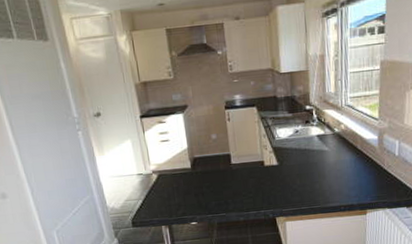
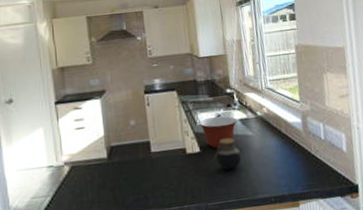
mixing bowl: none [277,132,315,162] -> present [199,116,238,149]
jar: none [289,152,317,182] -> present [213,138,242,170]

